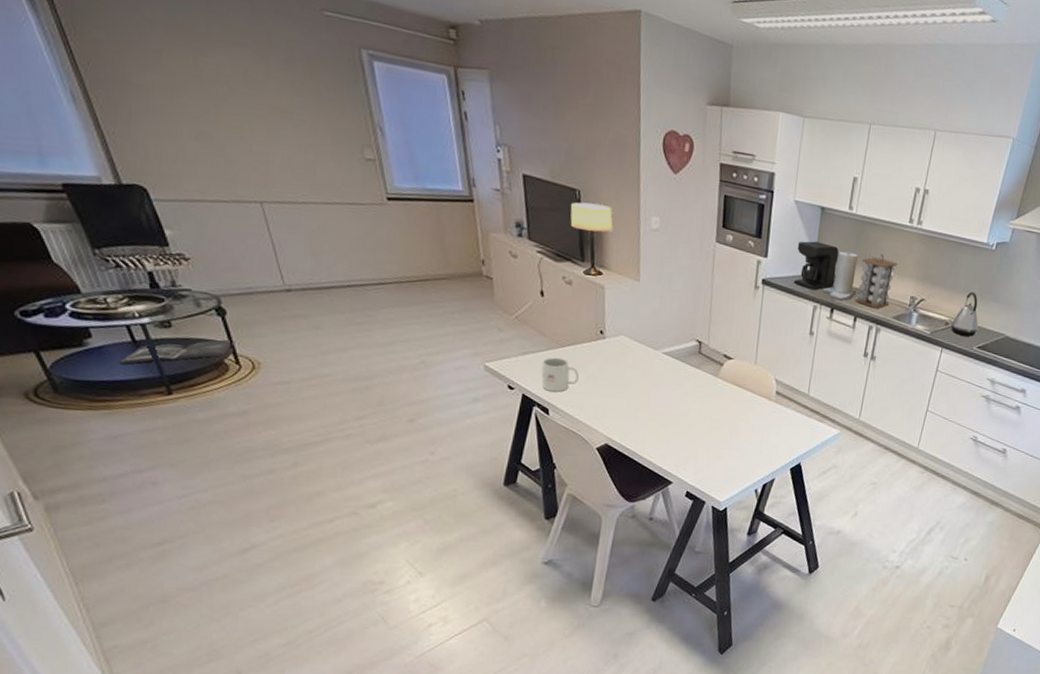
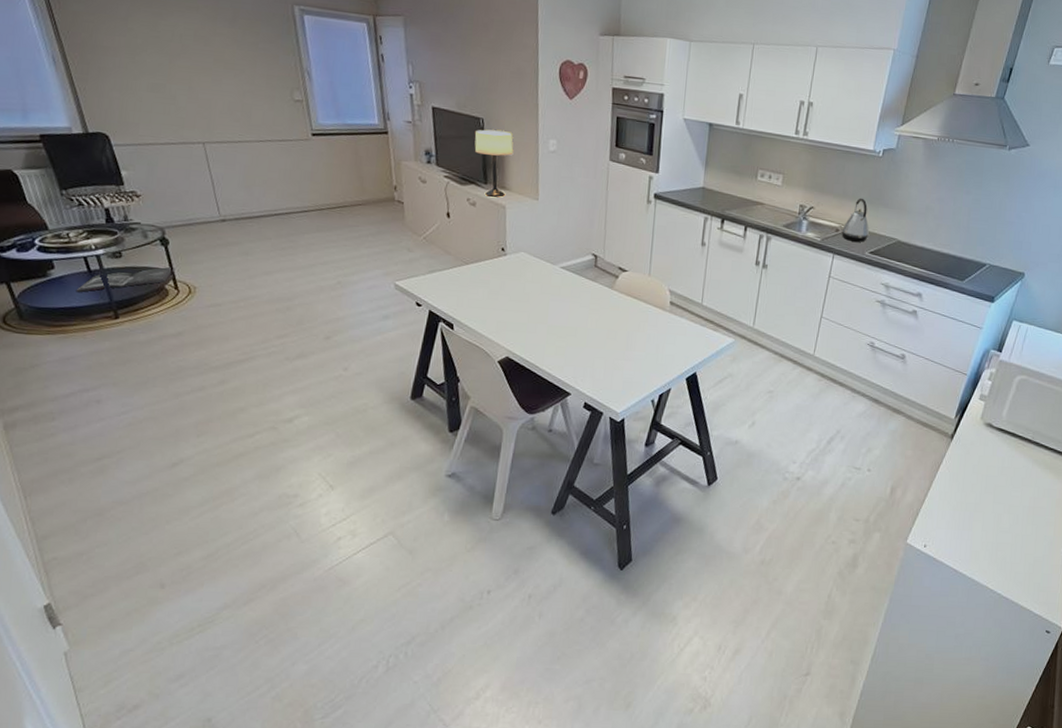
mug: present [541,357,580,392] -> none [446,274,483,308]
coffee maker: present [793,241,839,290] -> none [684,156,727,203]
paper towel: present [822,251,858,301] -> none [713,164,746,212]
spice rack: present [855,254,897,309] -> none [745,165,785,218]

